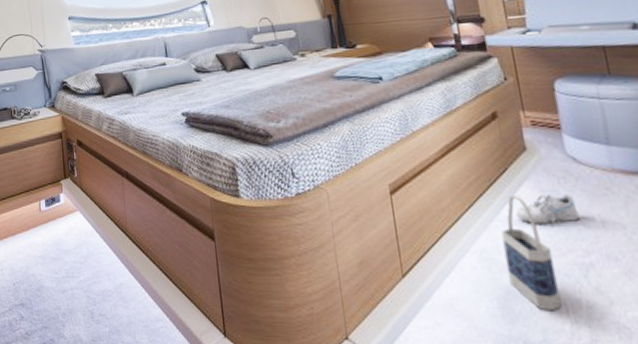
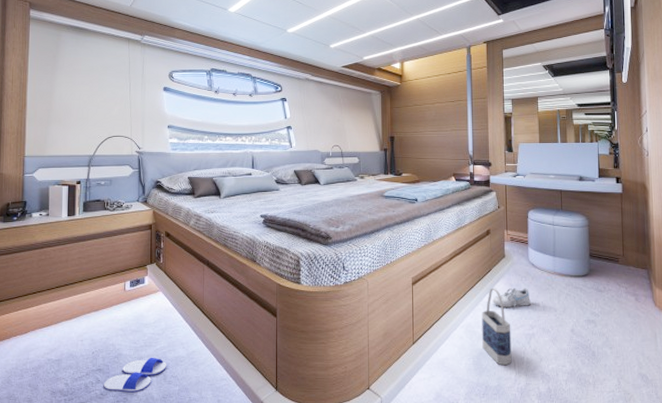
flip-flop: none [27,290,94,333] -> present [103,357,167,393]

